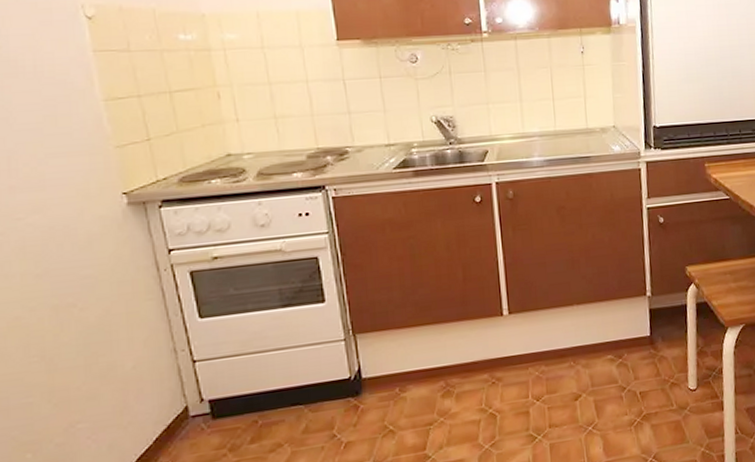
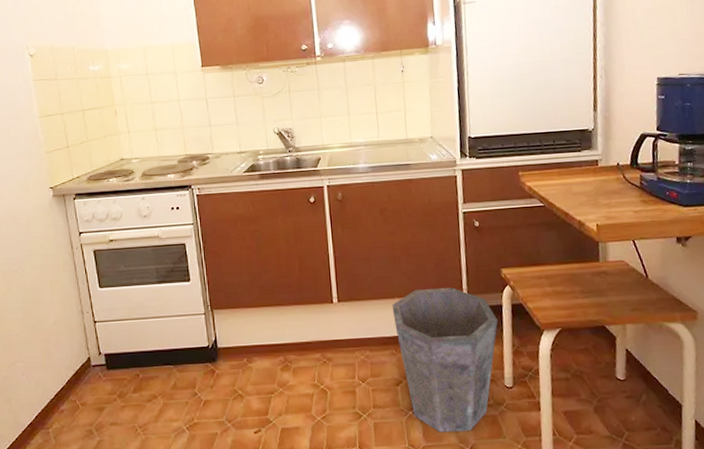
waste bin: none [570,289,683,445] -> present [392,288,498,432]

